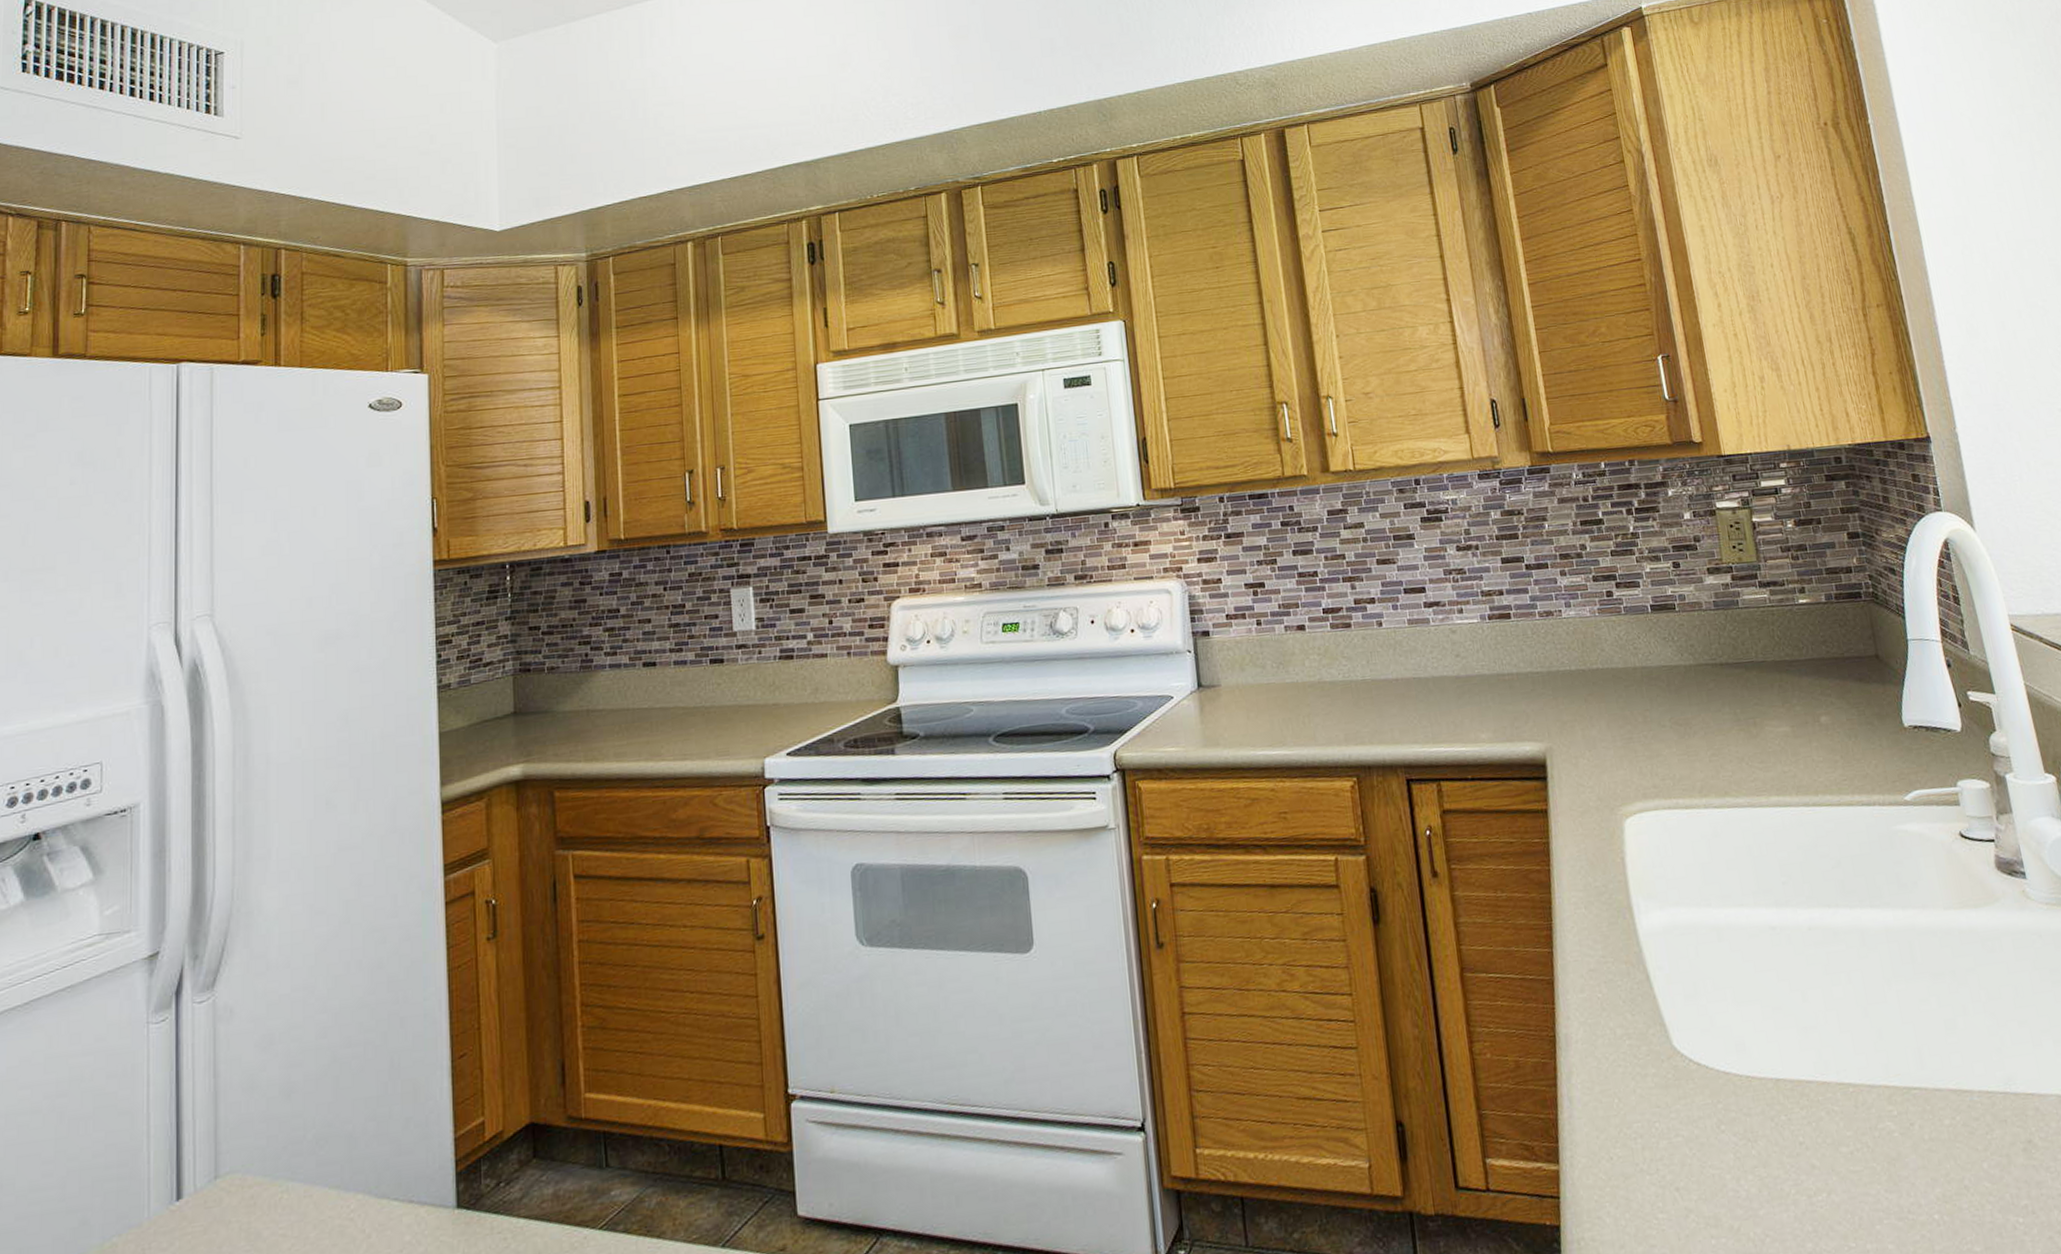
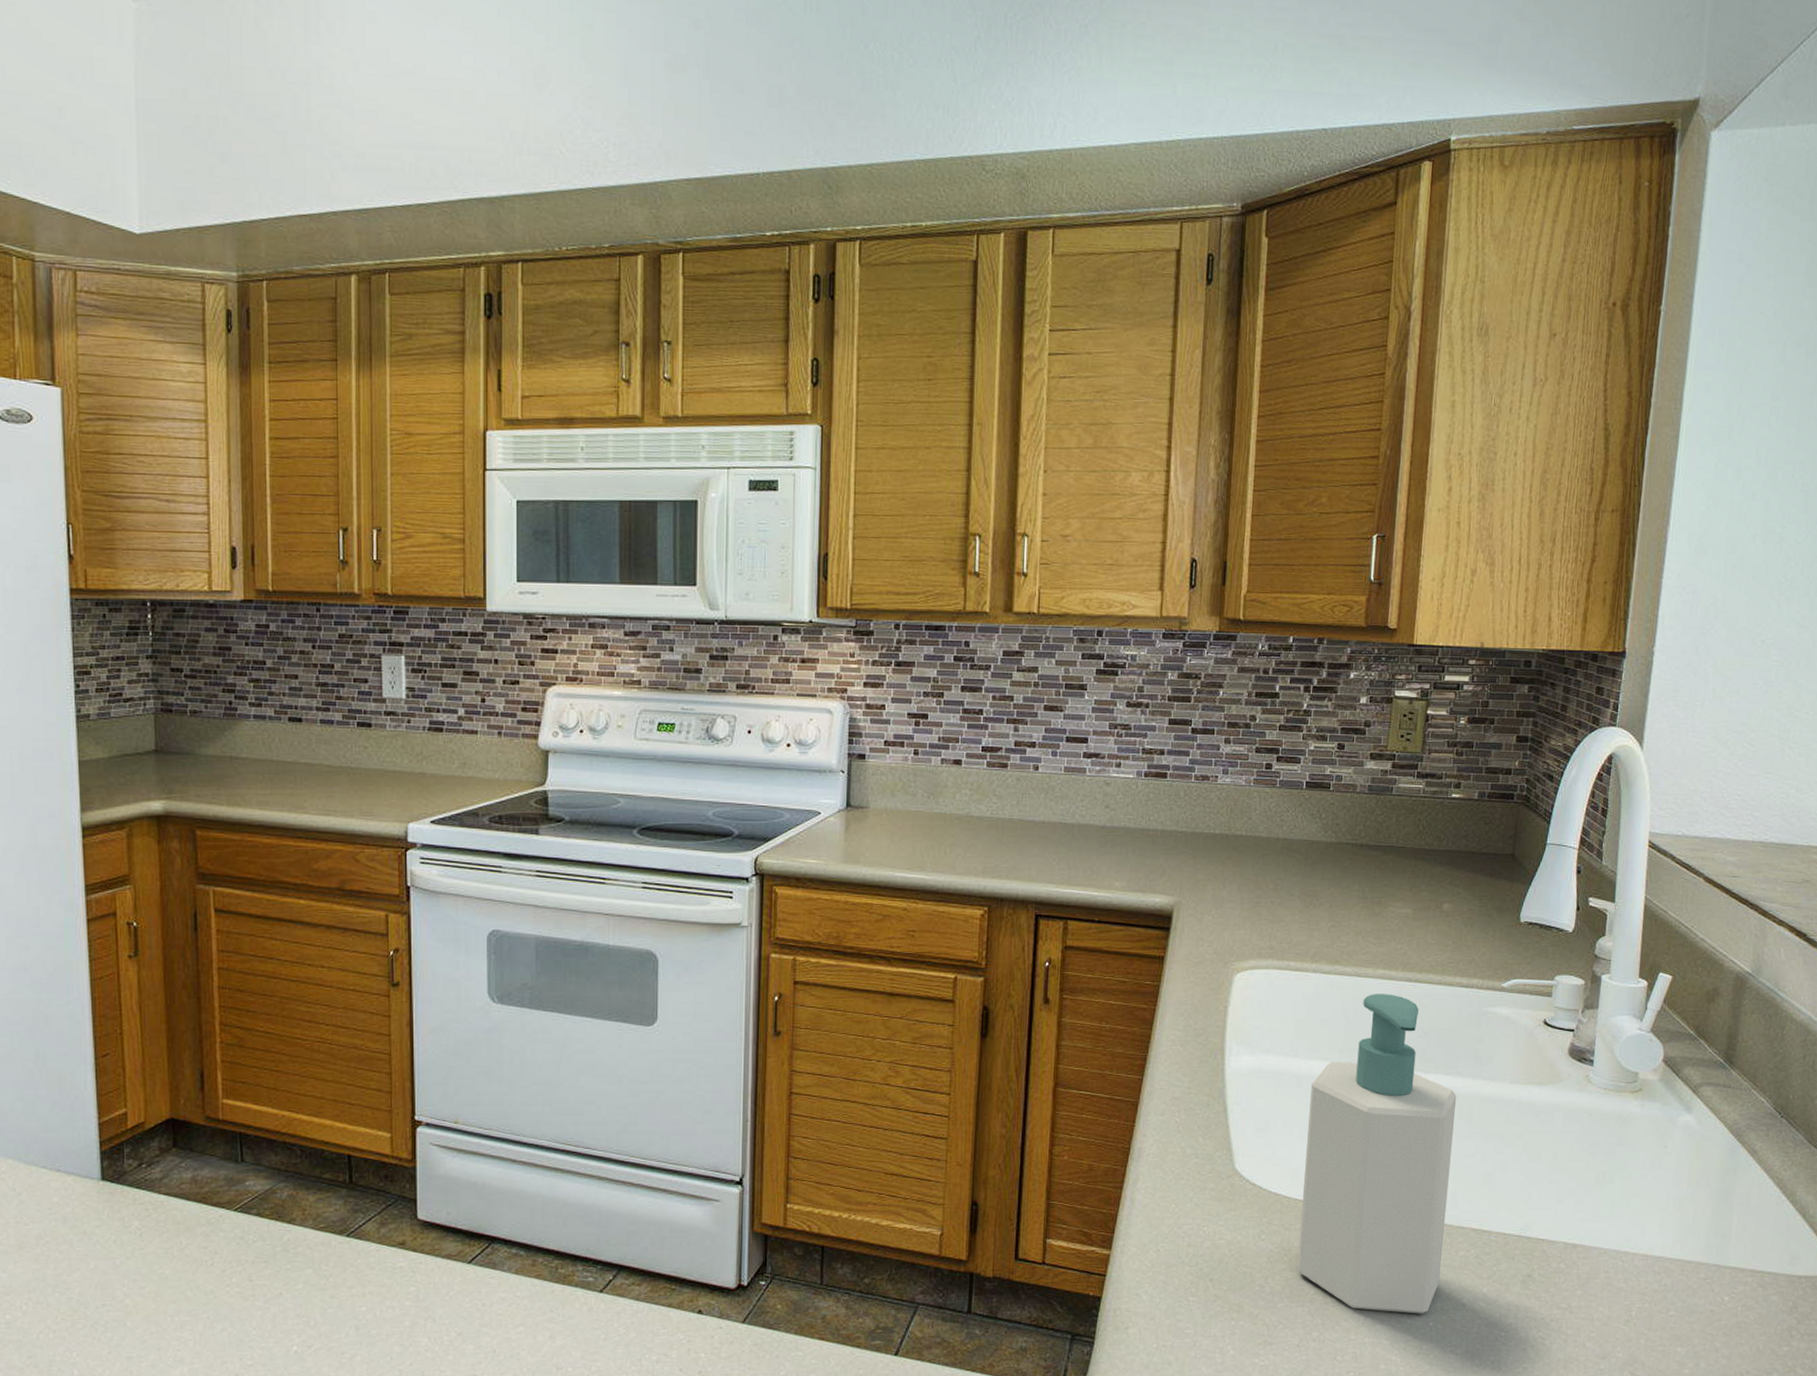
soap bottle: none [1733,822,1932,1208] -> present [1297,994,1457,1314]

